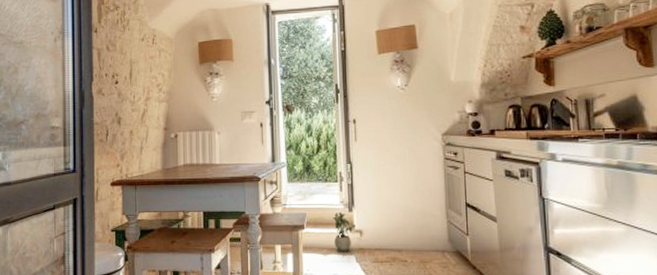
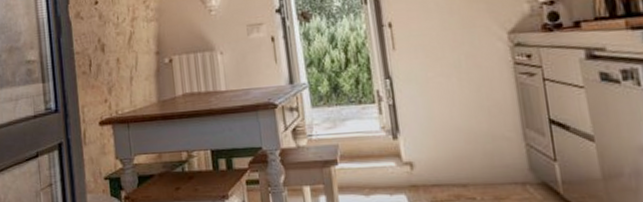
potted plant: present [333,211,355,252] -> none [373,139,404,191]

